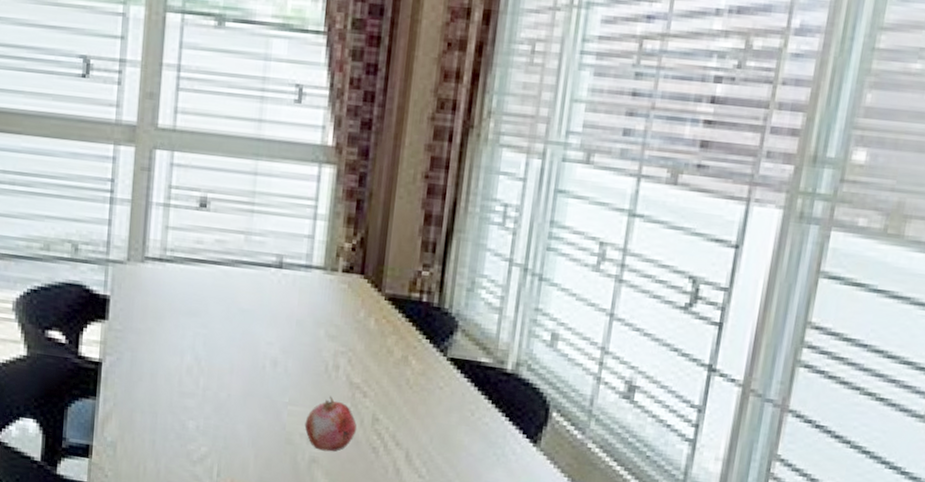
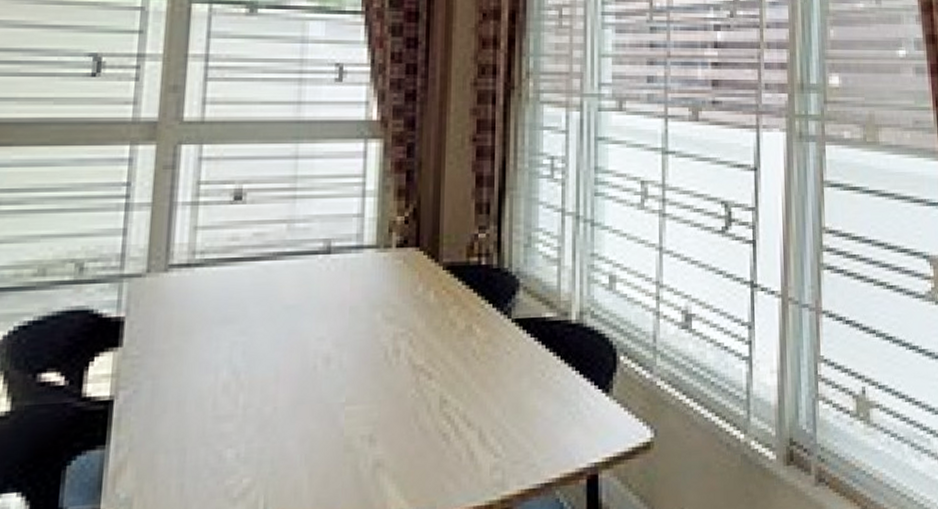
fruit: present [304,396,357,452] -> none [365,385,423,451]

